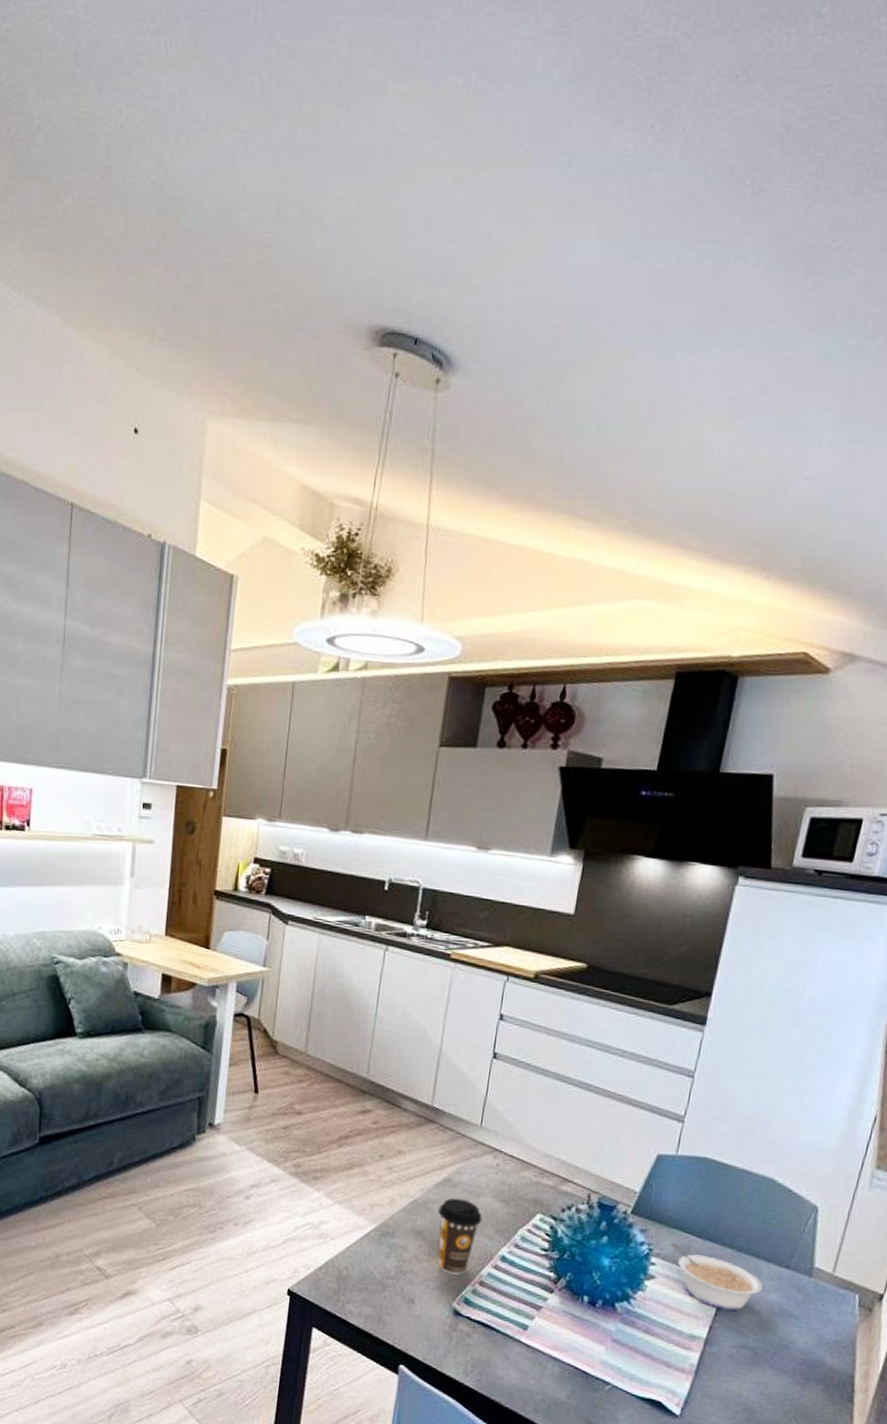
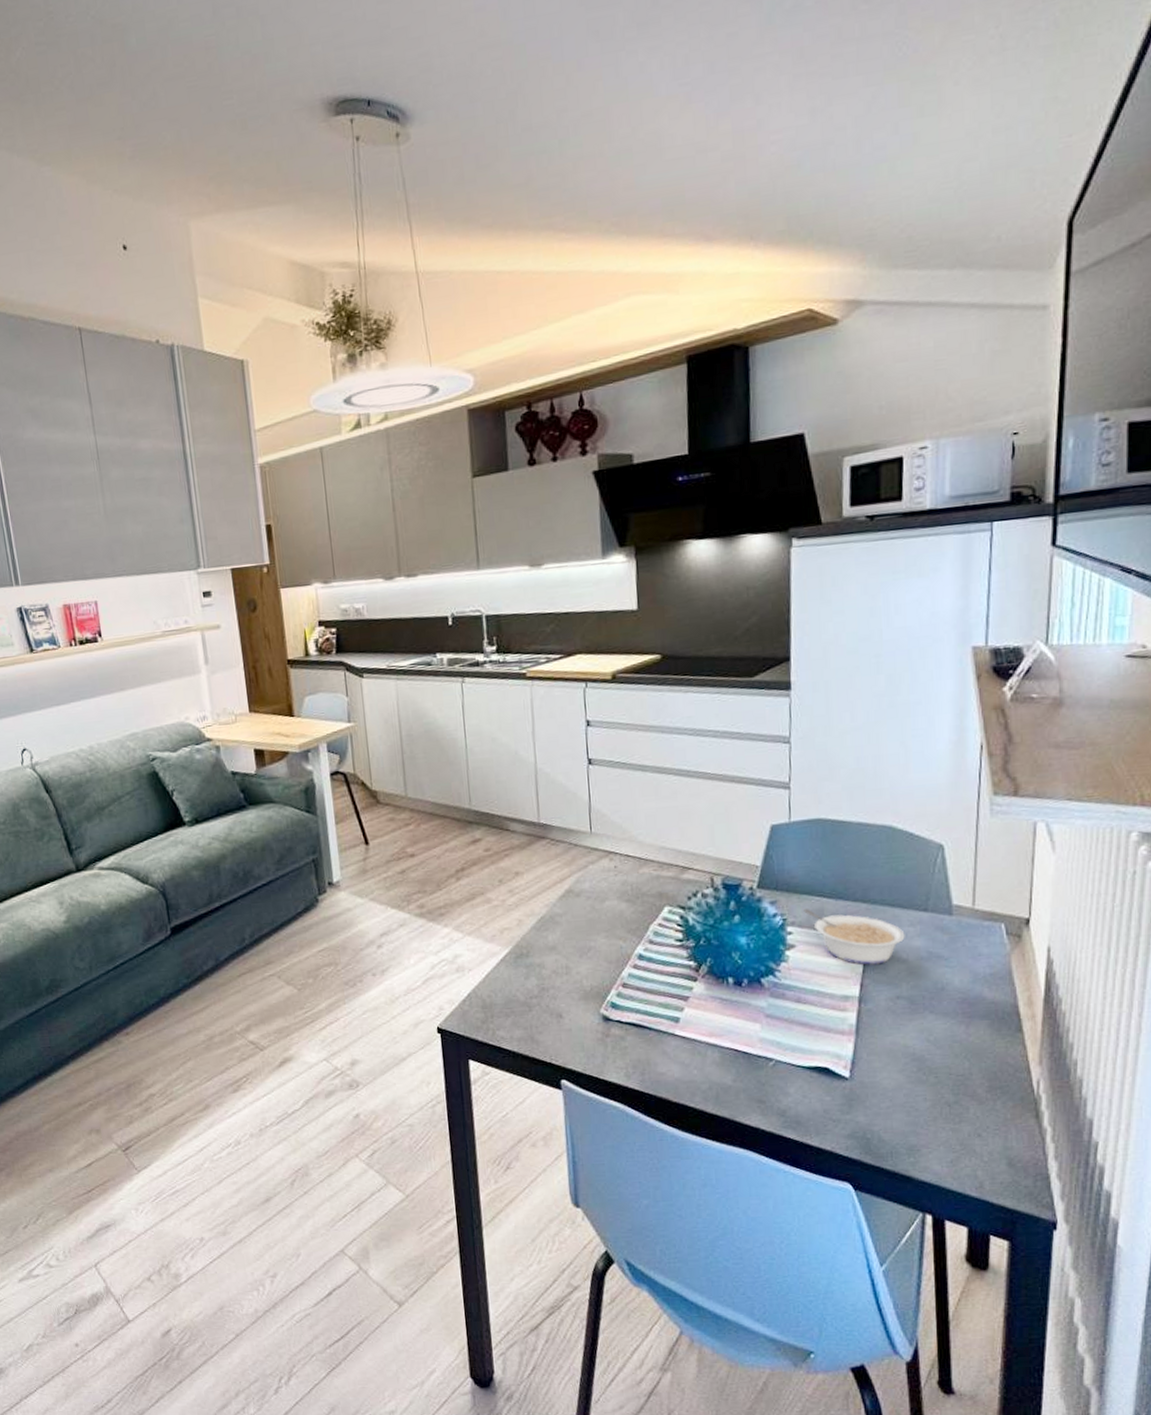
coffee cup: present [437,1197,483,1275] -> none [567,906,612,982]

